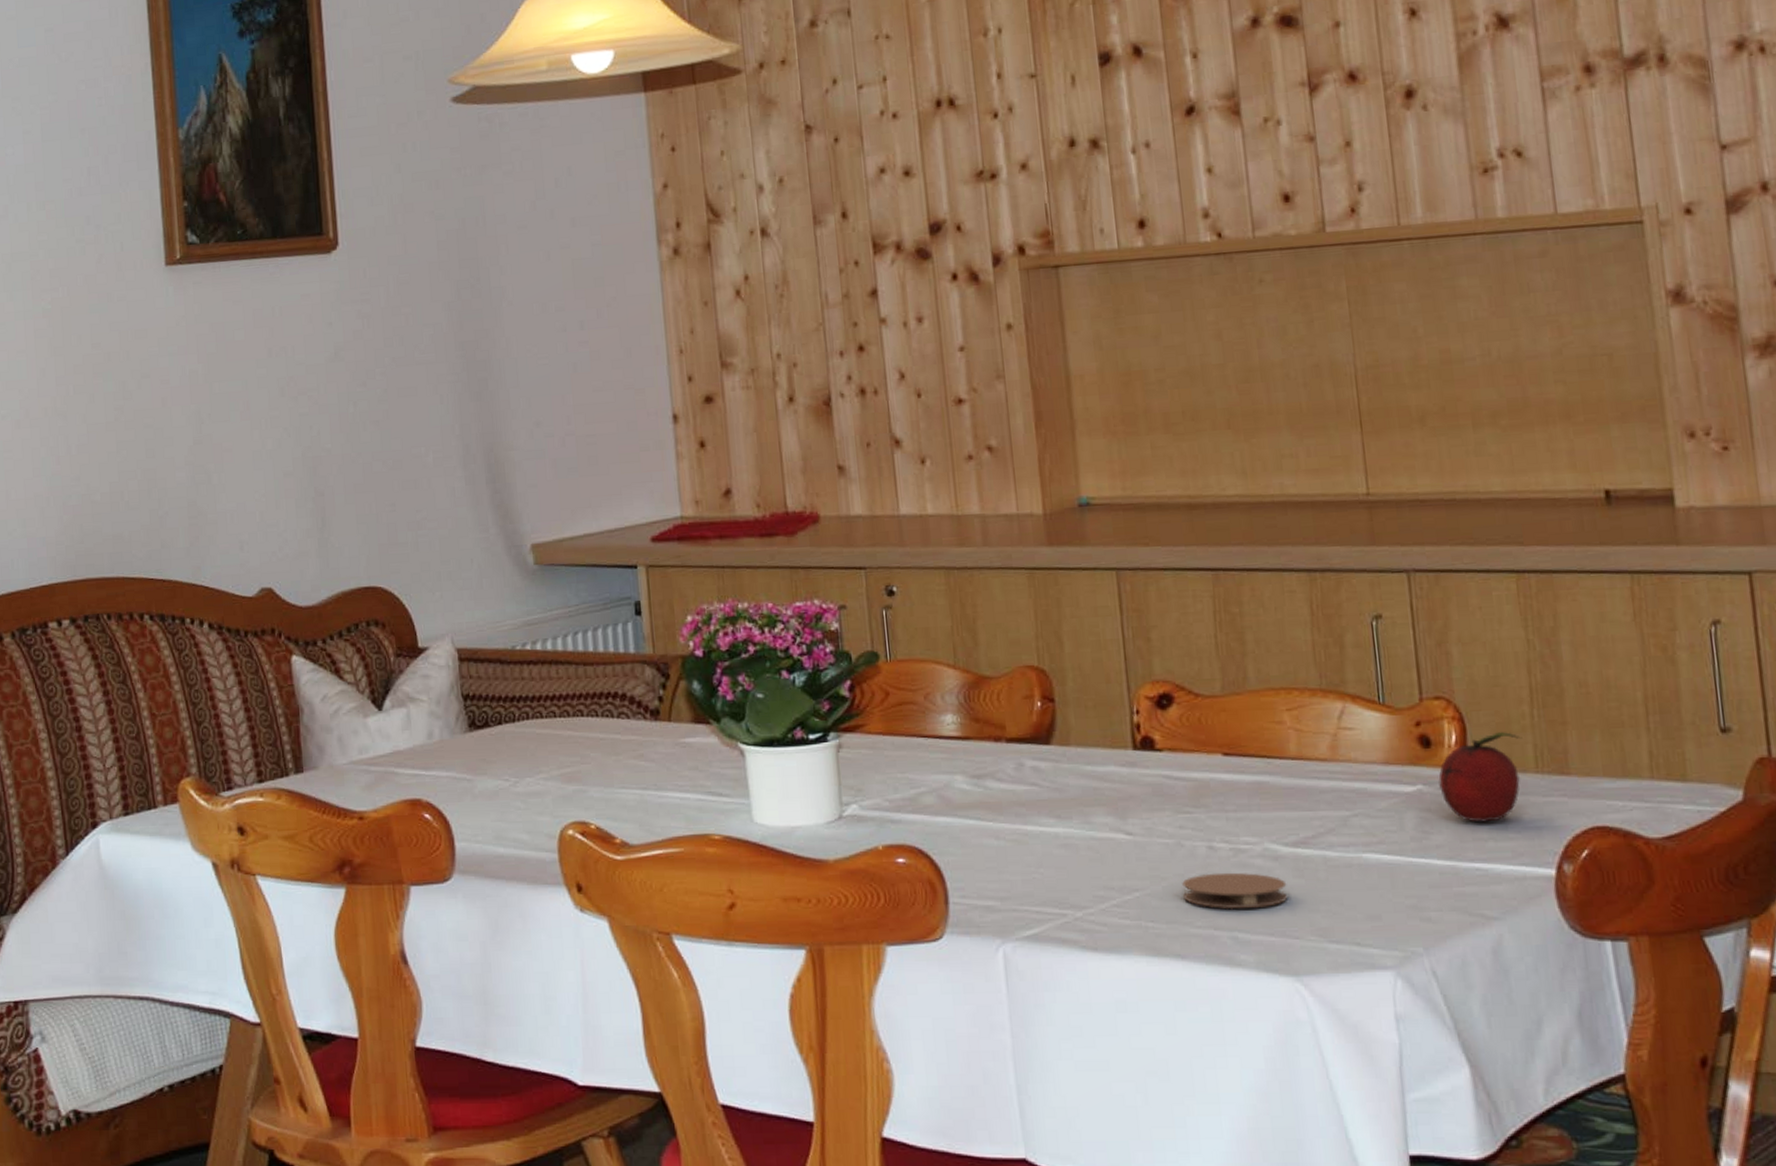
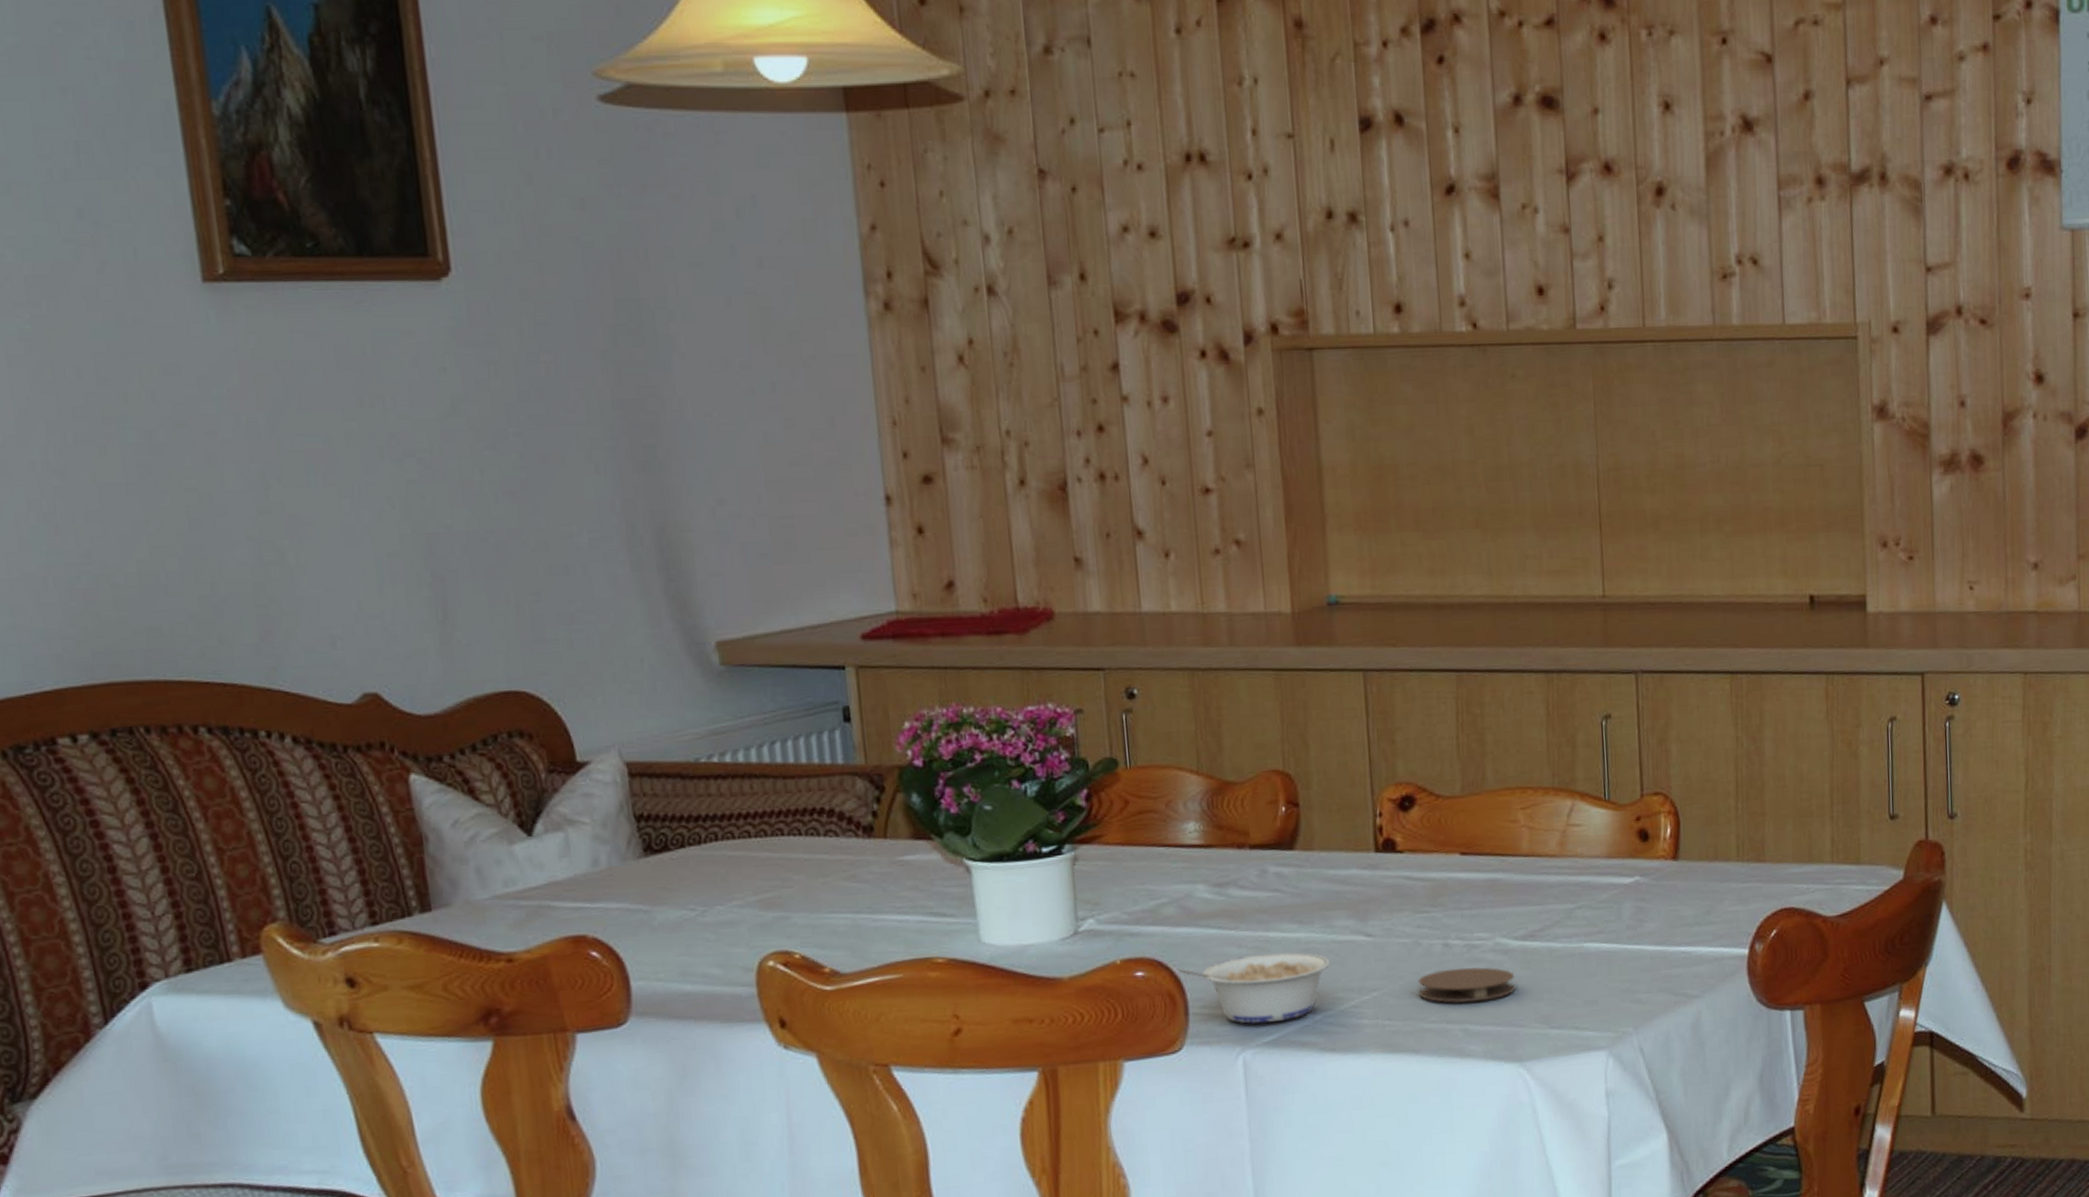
legume: none [936,846,1090,916] -> present [1176,952,1331,1024]
fruit: present [1438,731,1522,822] -> none [1654,823,1727,909]

